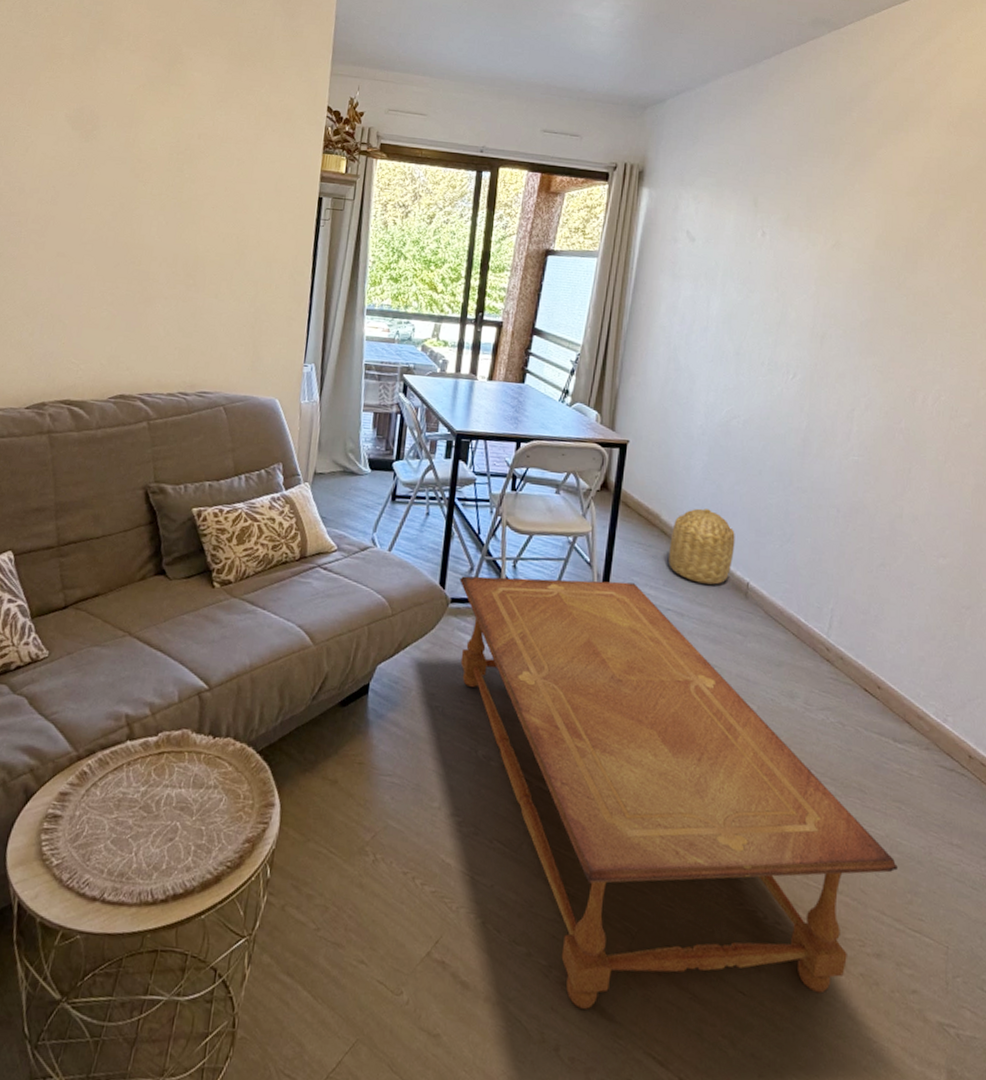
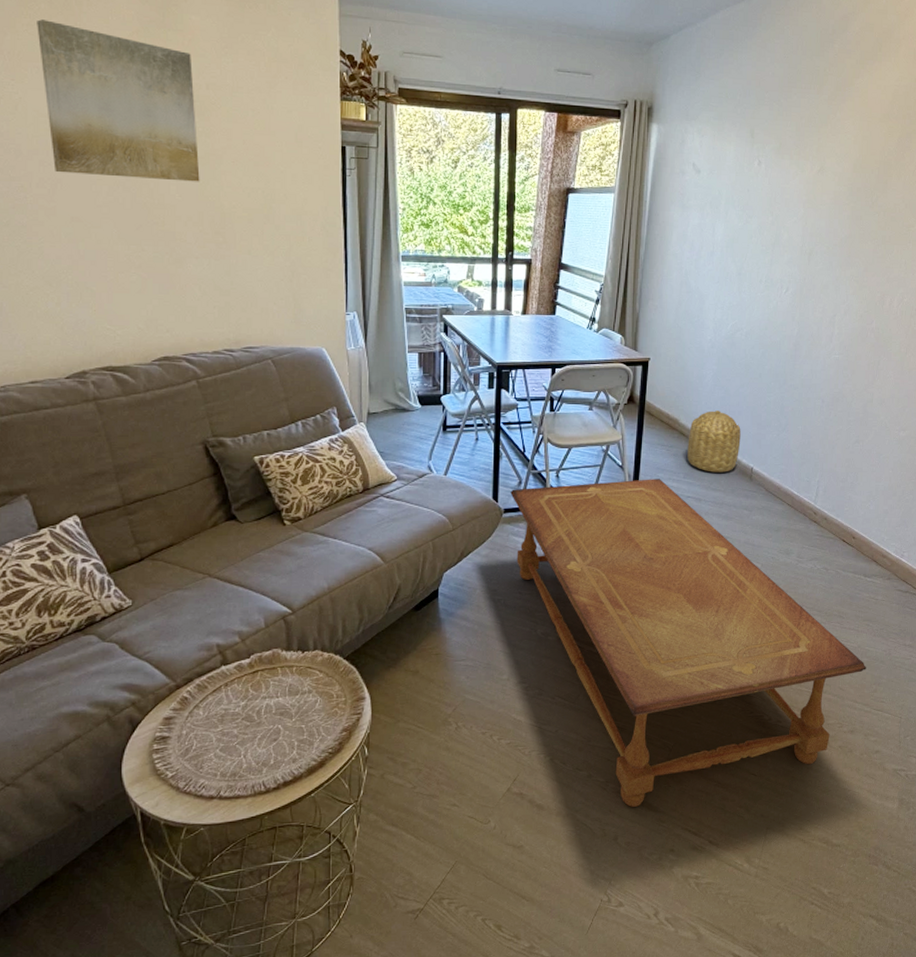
wall art: none [50,73,189,225] -> present [37,19,200,182]

